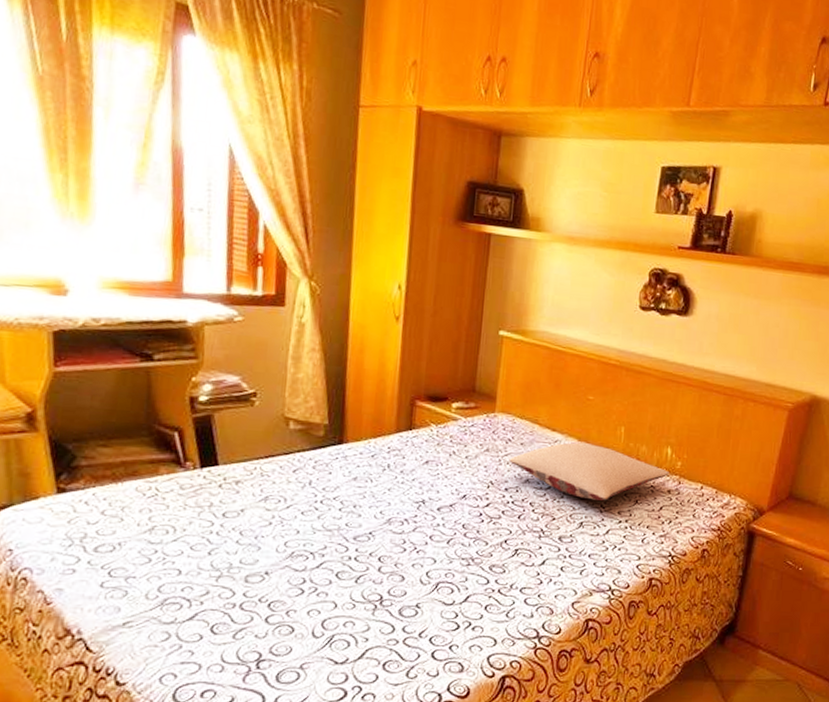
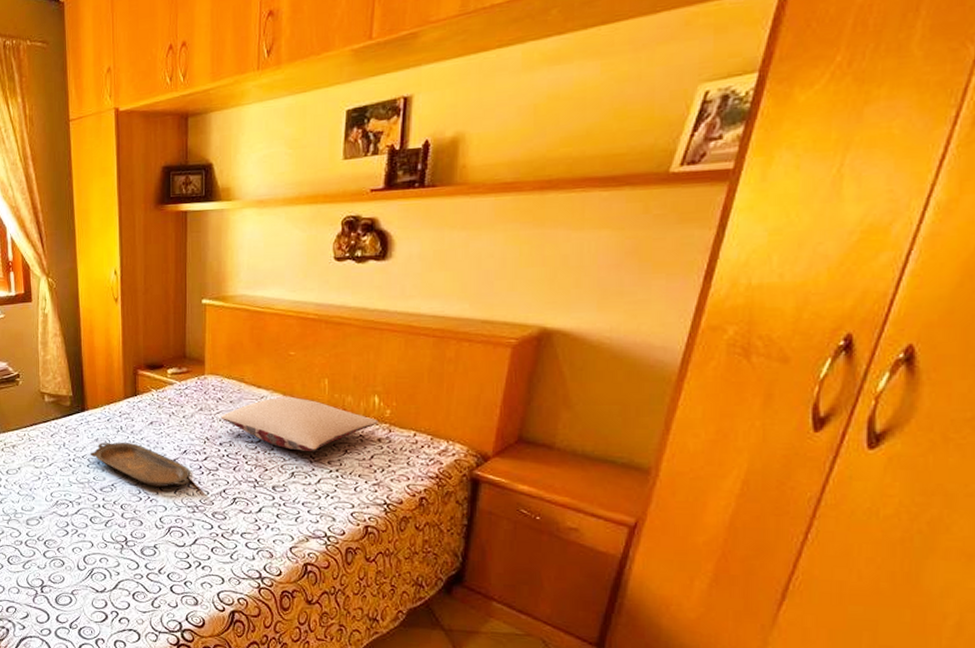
serving tray: none [343,482,468,537] -> present [89,442,190,488]

